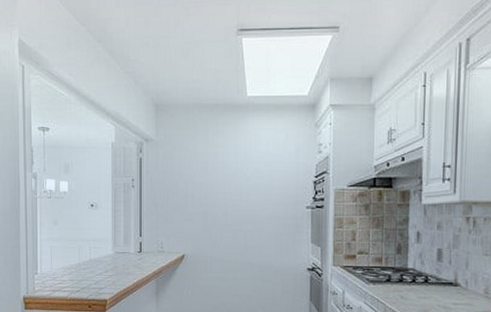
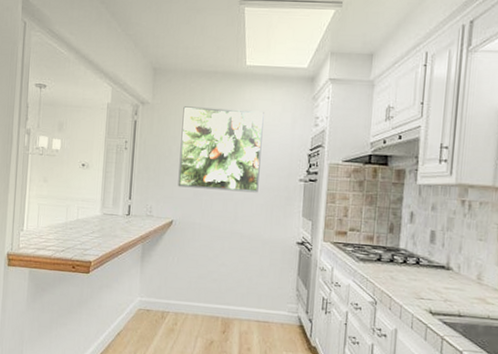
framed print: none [187,141,268,223] -> present [178,106,264,193]

